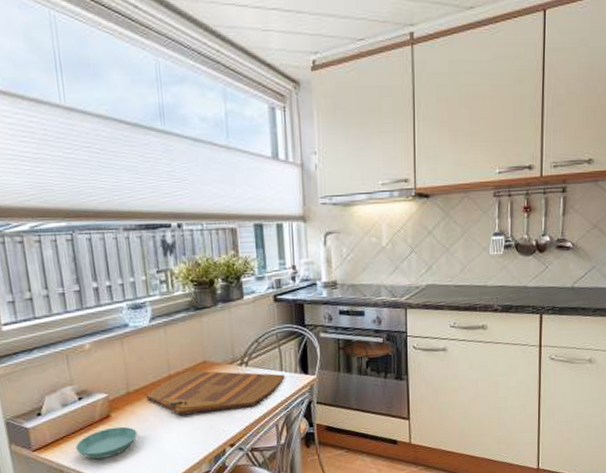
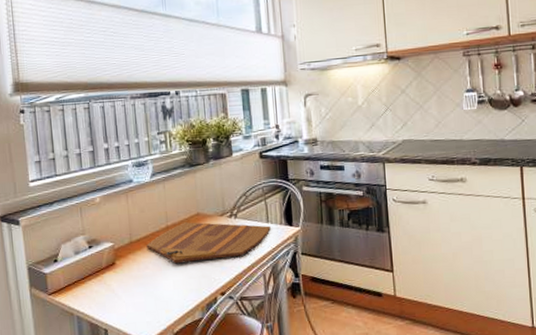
saucer: present [76,426,138,460] -> none [85,273,138,304]

